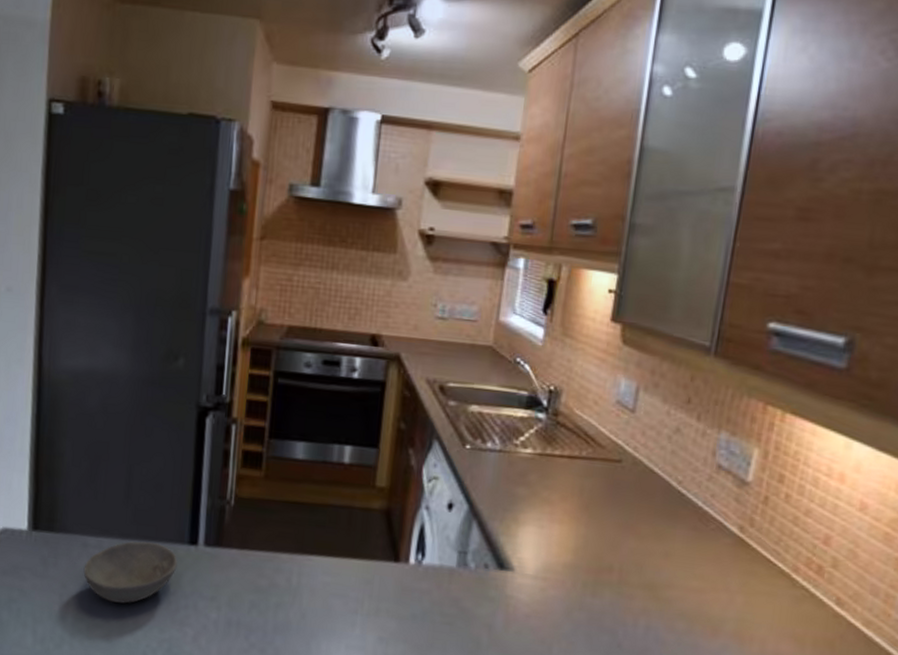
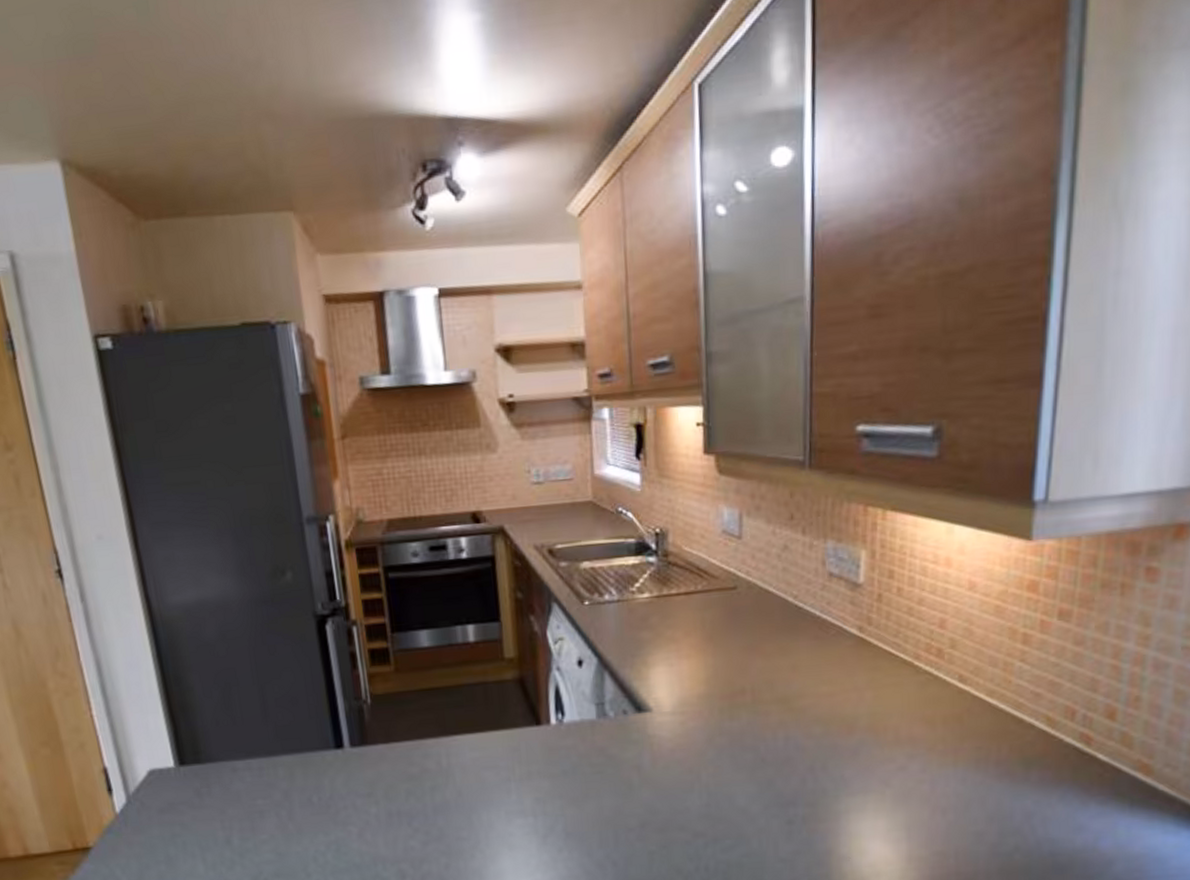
bowl: present [83,541,178,604] -> none [238,754,329,818]

